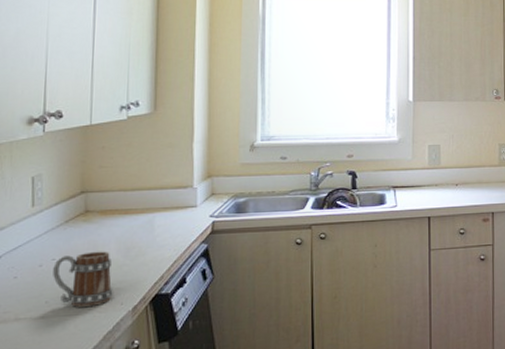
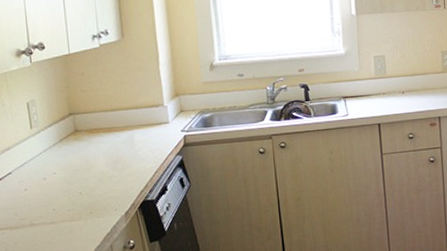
mug: present [53,251,113,307] -> none [55,165,107,213]

